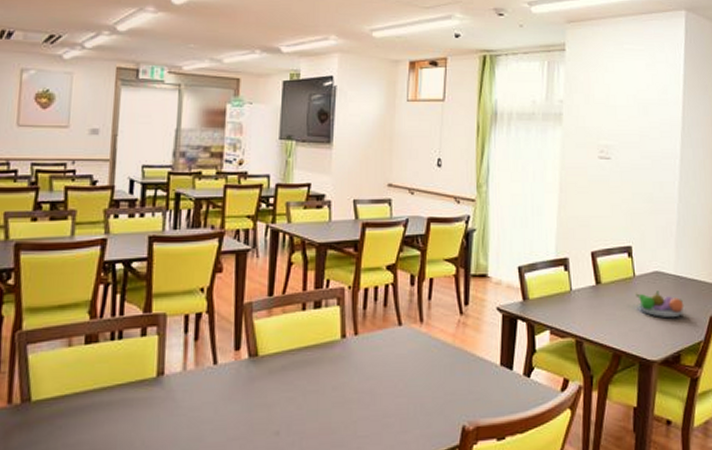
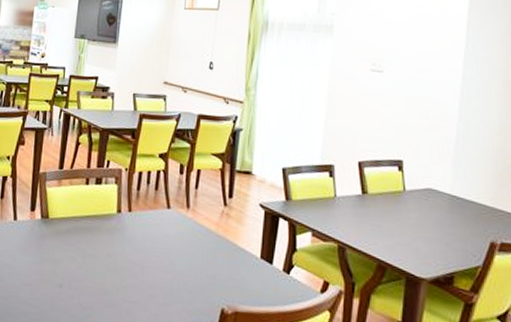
fruit bowl: present [636,291,685,318] -> none [405,207,461,238]

